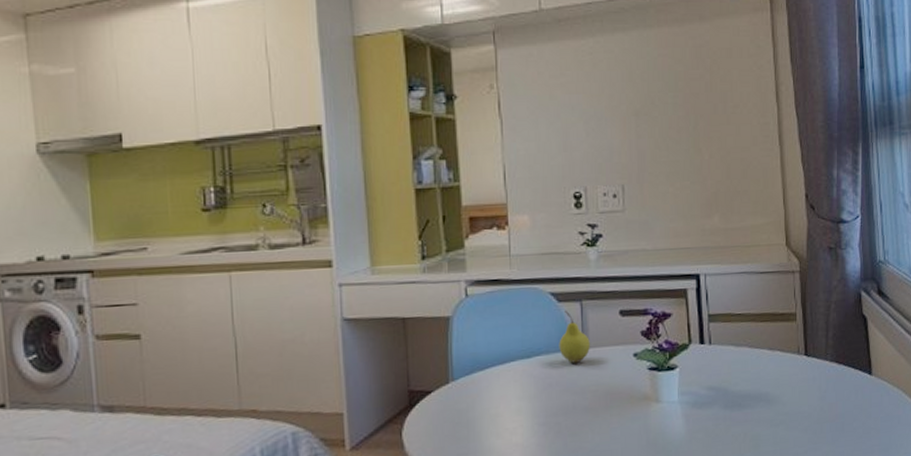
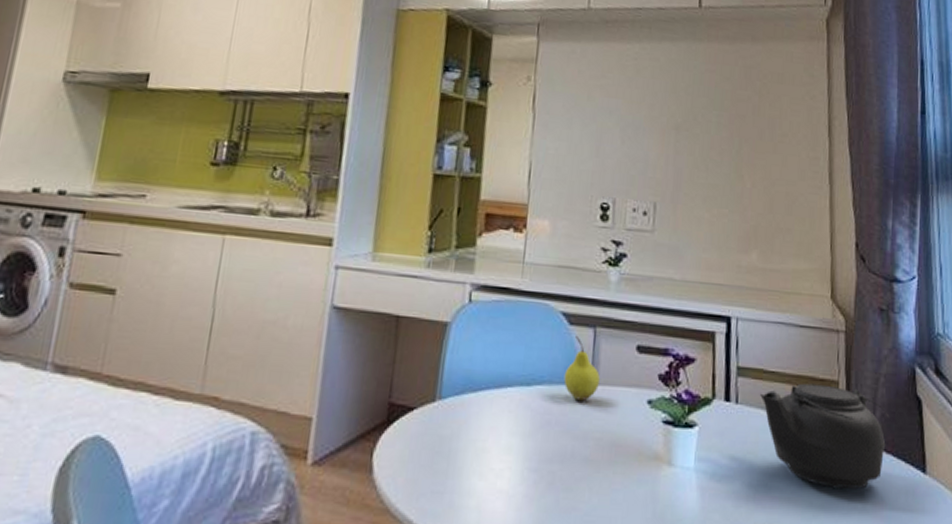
teapot: none [730,316,839,399] -> present [760,383,888,489]

